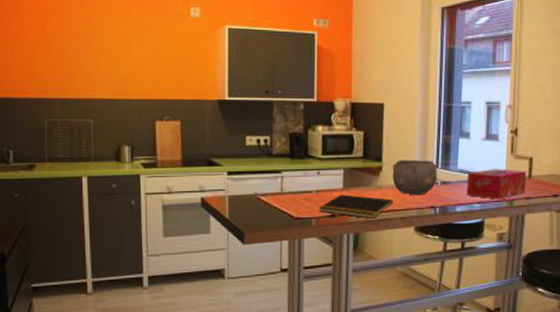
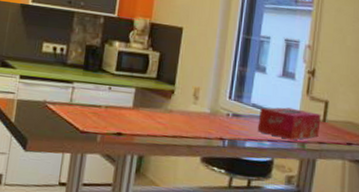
notepad: present [319,194,393,219] -> none [105,113,182,143]
bowl: present [392,160,437,195] -> none [183,86,230,124]

